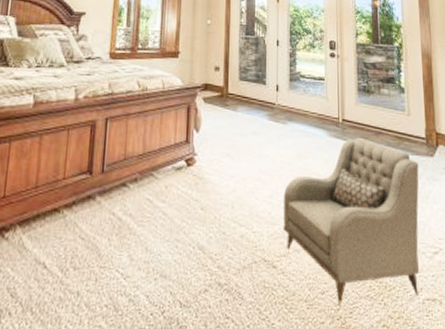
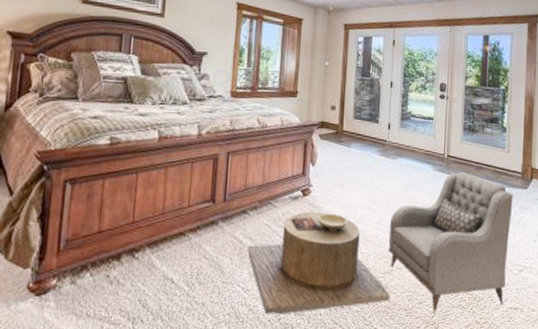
side table: none [127,184,288,307] -> present [247,211,390,315]

